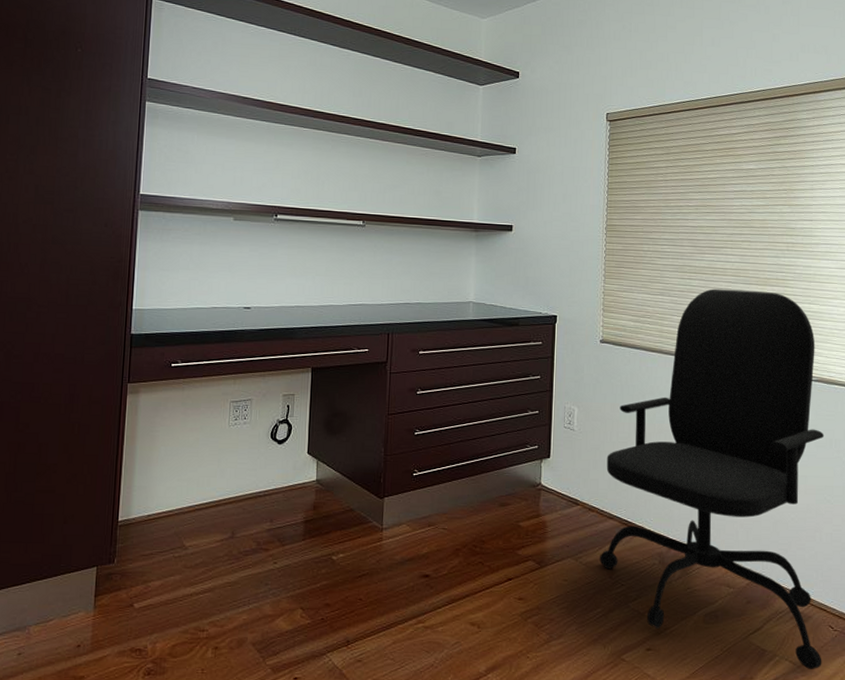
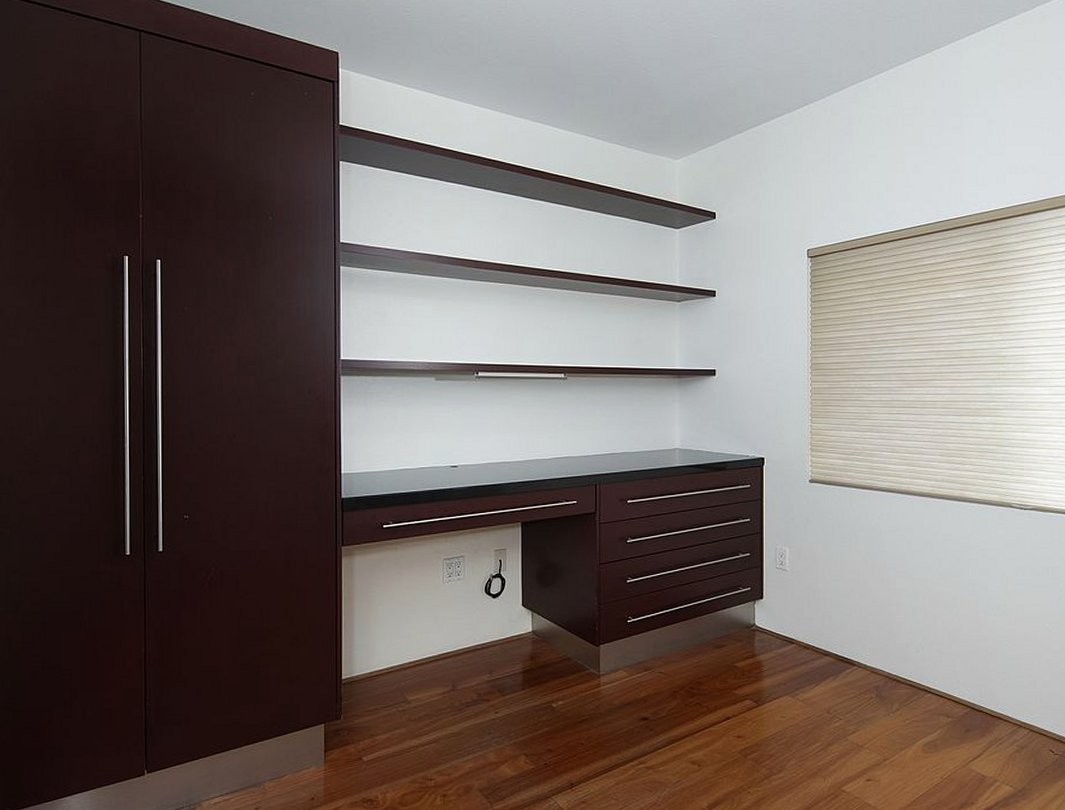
office chair: present [600,288,825,670] -> none [817,422,1043,794]

